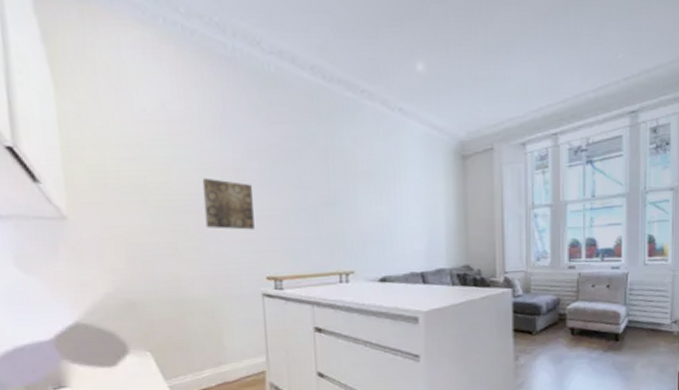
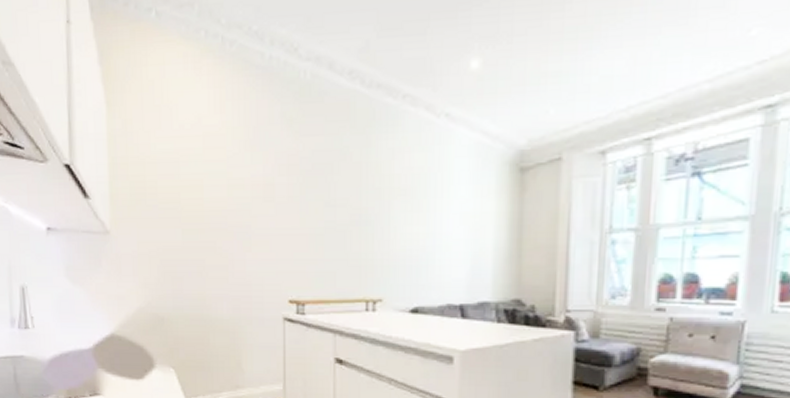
wall art: present [202,177,255,230] -> none [232,194,280,249]

